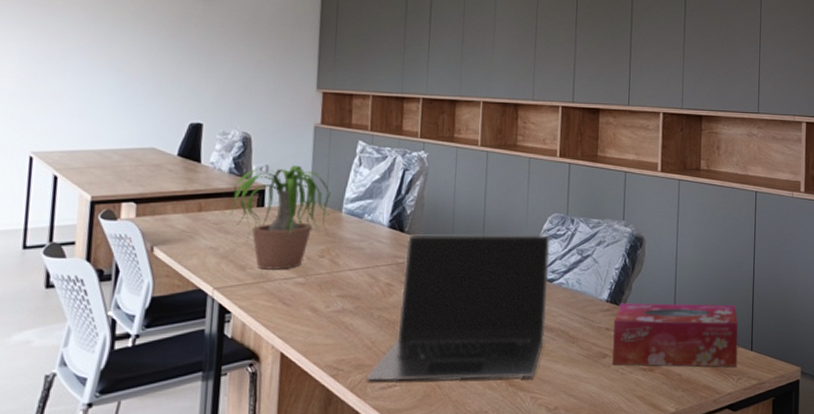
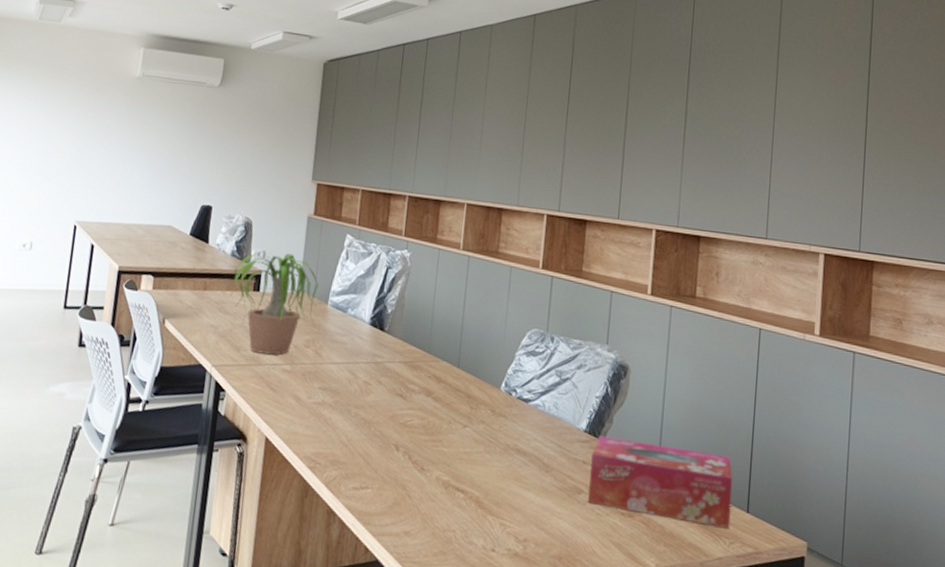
laptop: present [366,234,551,381] -> none [341,334,529,502]

